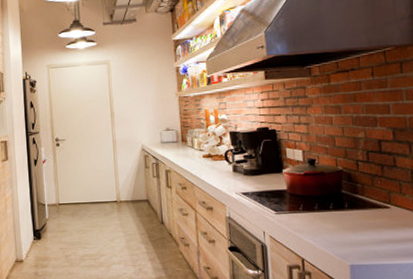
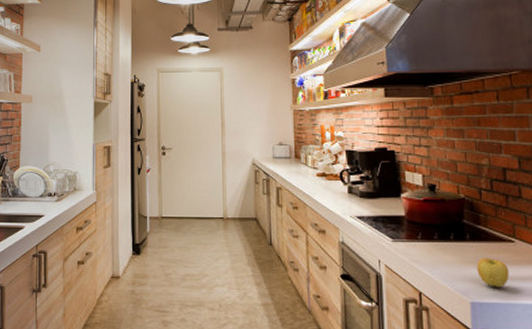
apple: none [355,223,386,250] -> present [476,257,510,287]

